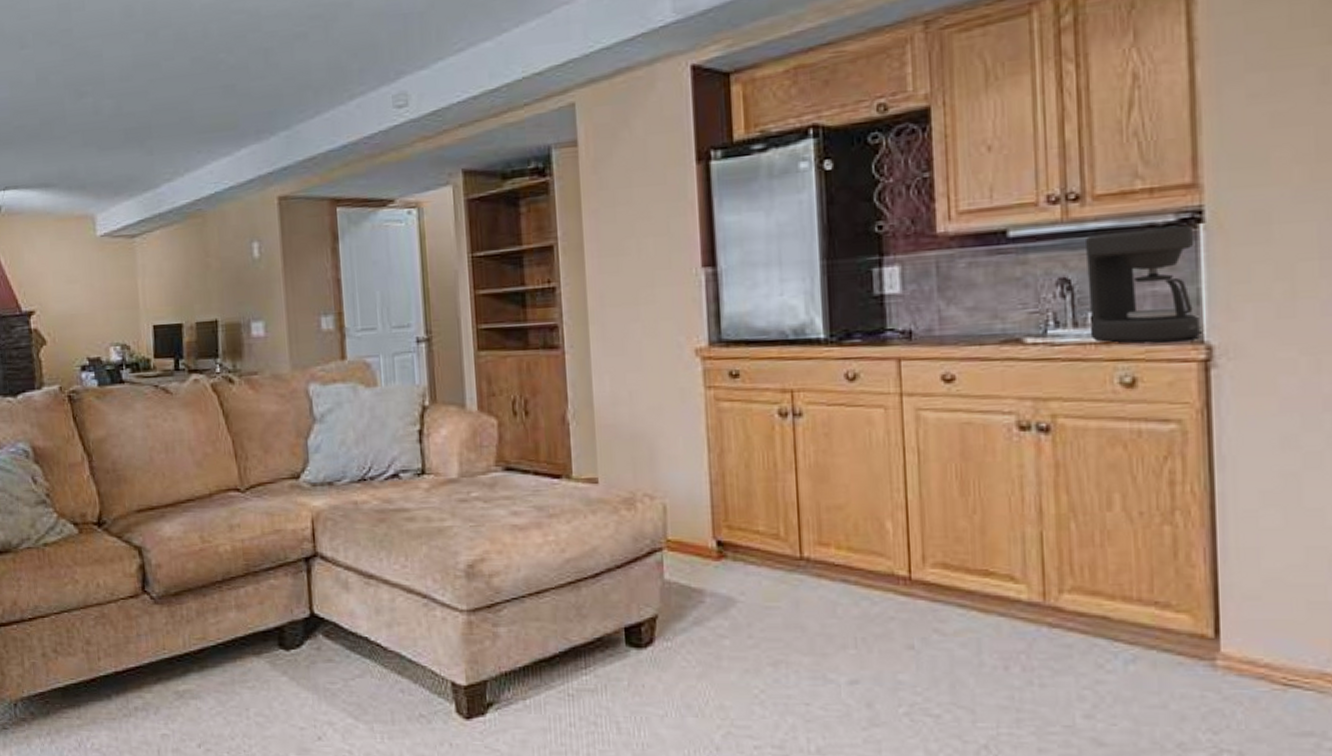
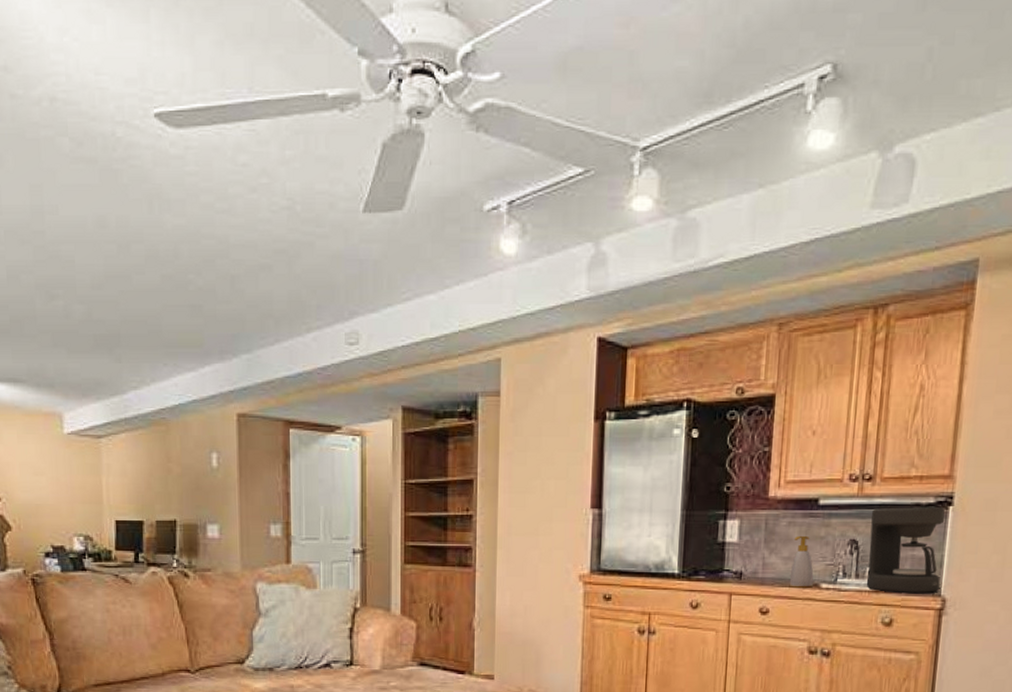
soap bottle: none [979,278,1015,347] -> present [789,535,814,589]

